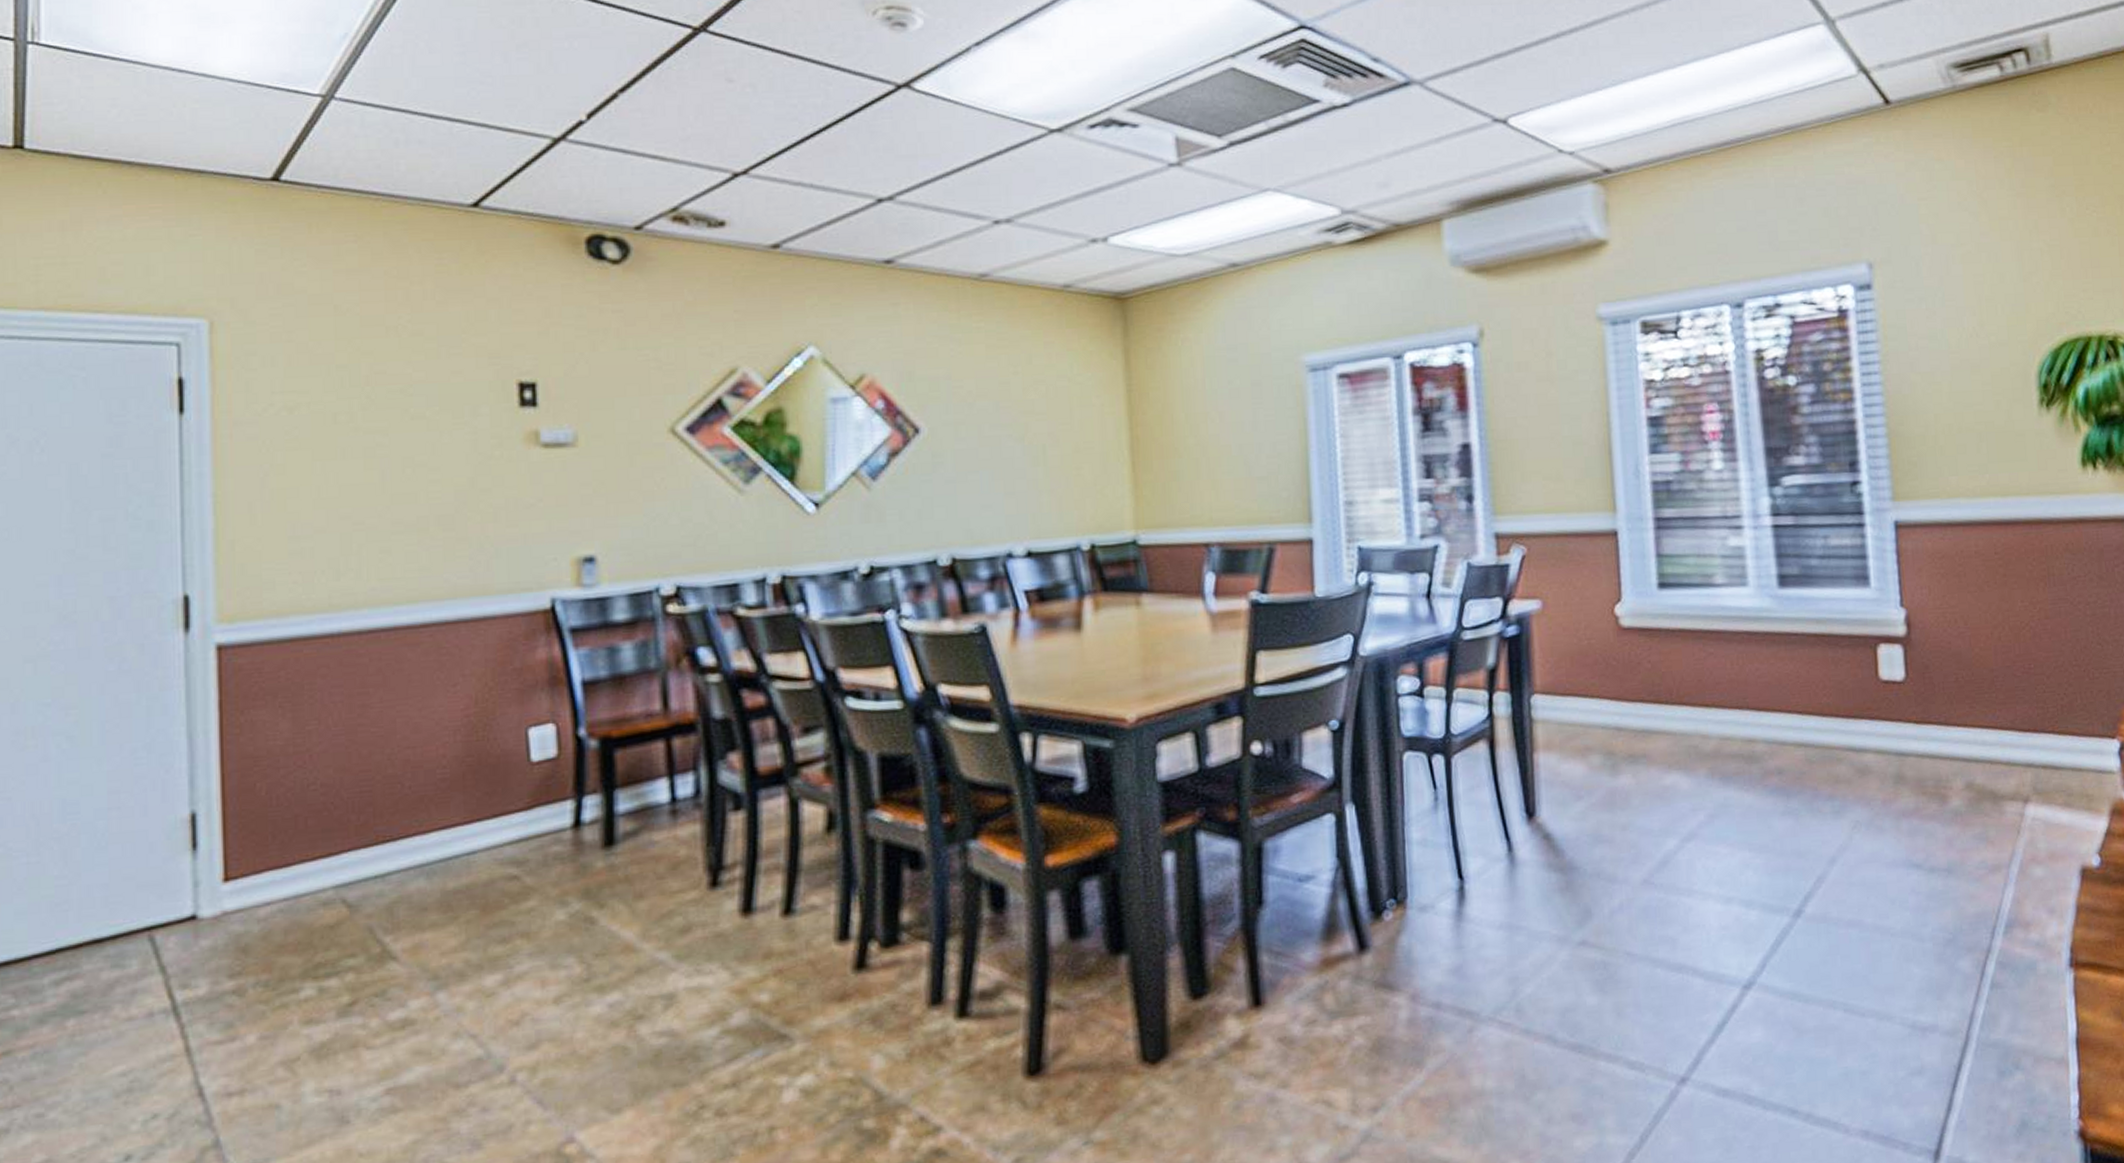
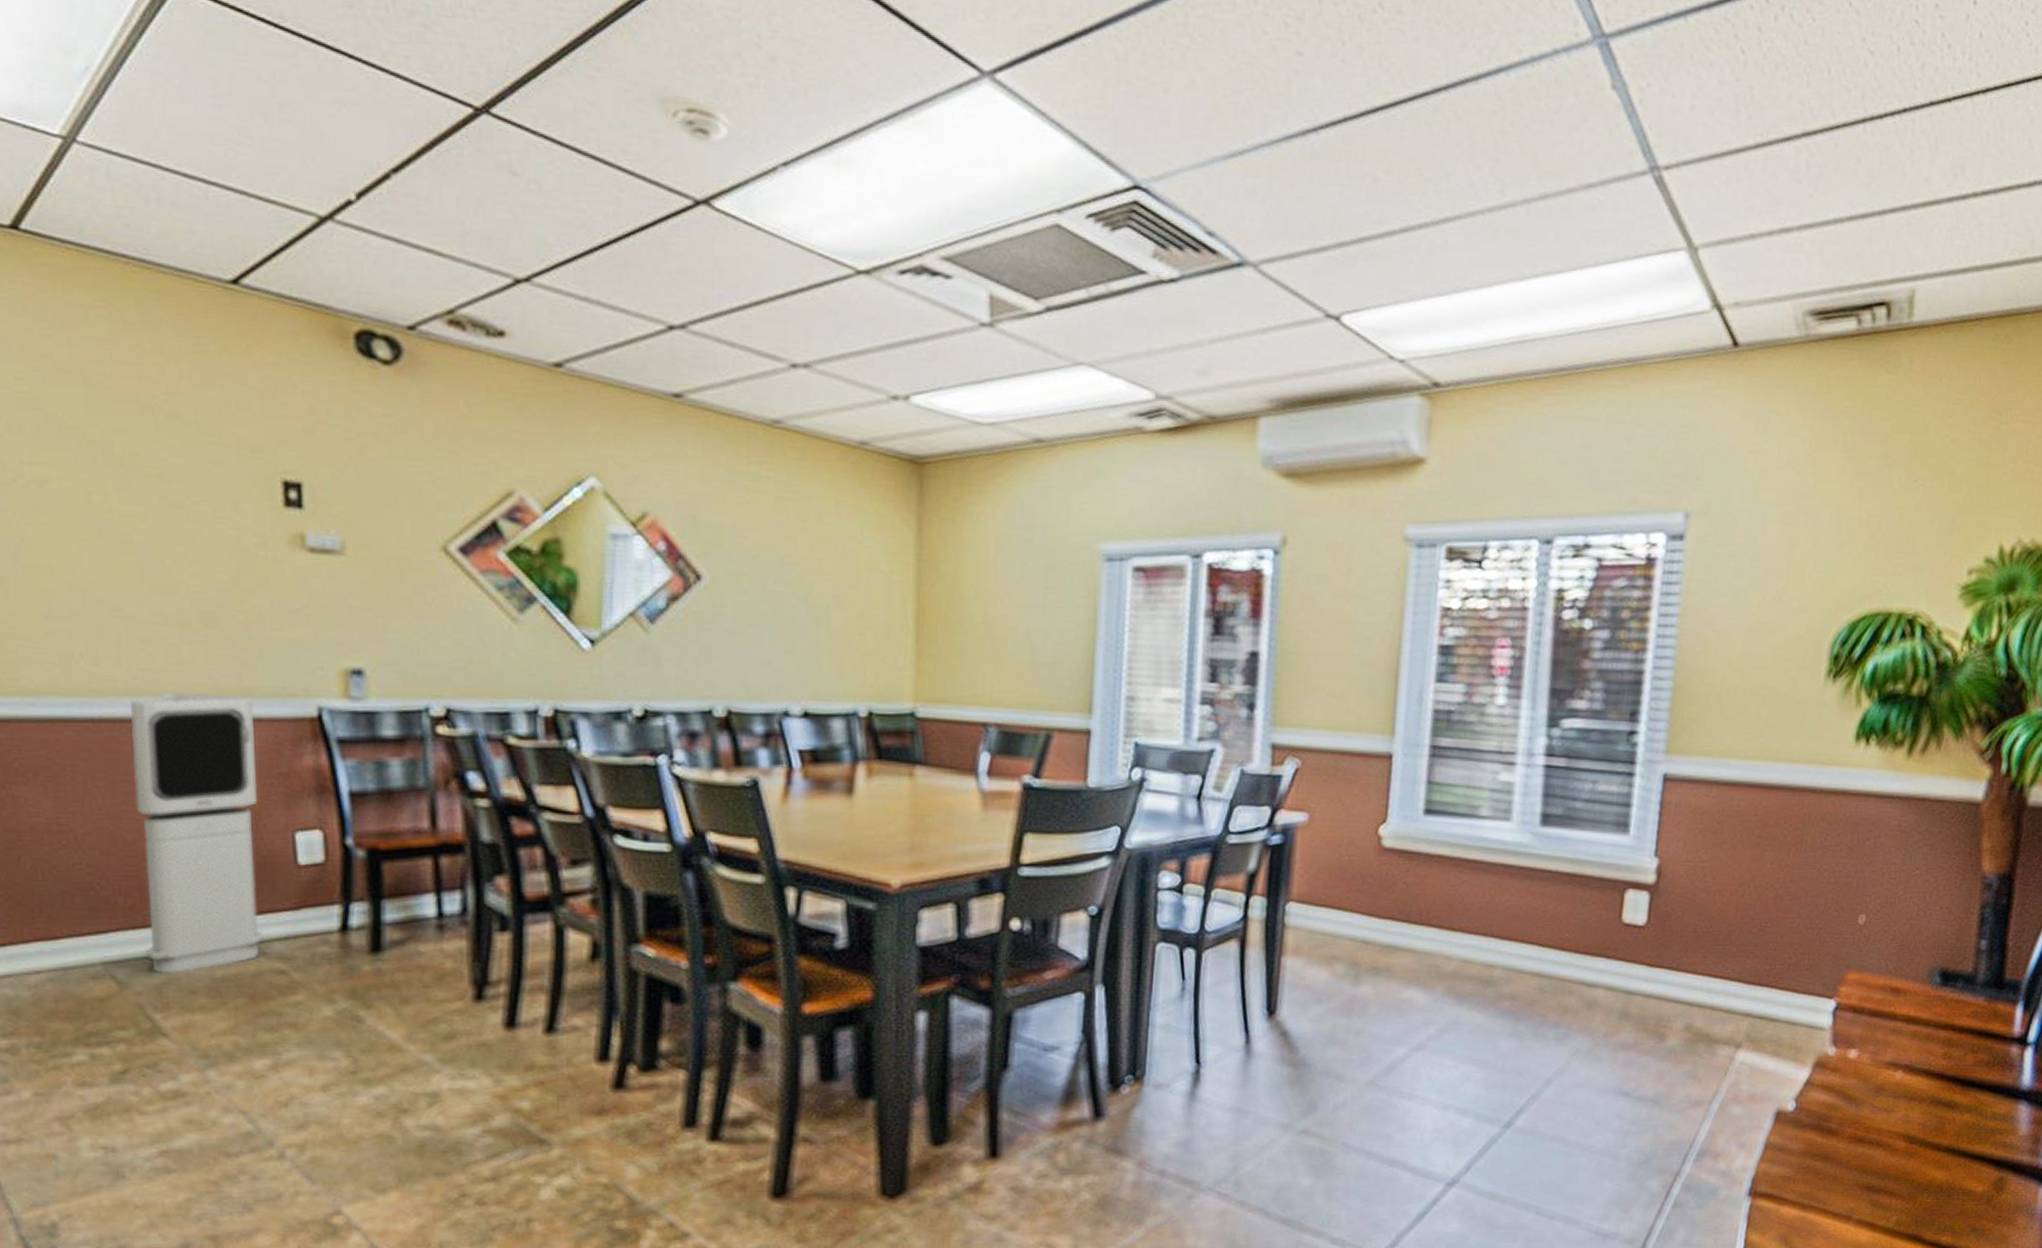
air purifier: none [369,596,498,892] -> present [131,692,266,974]

